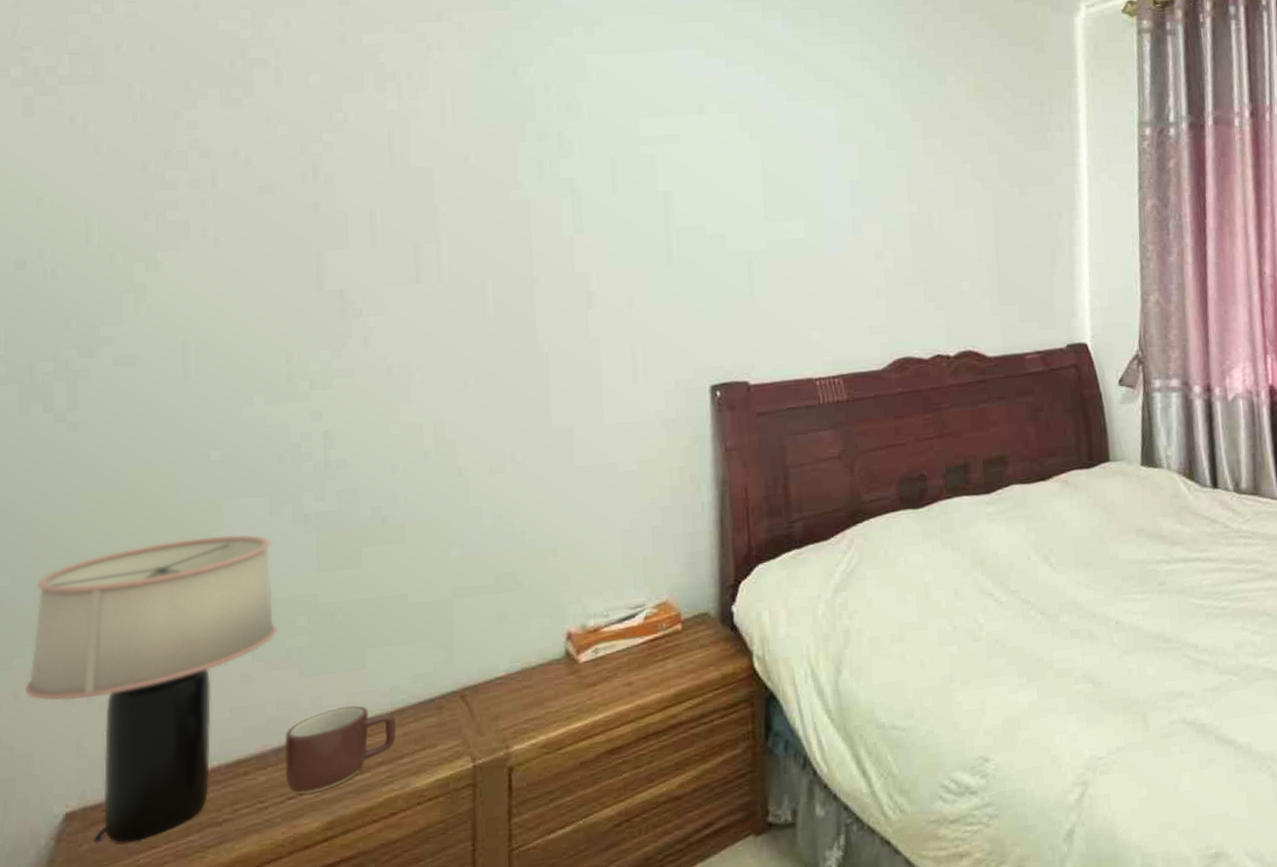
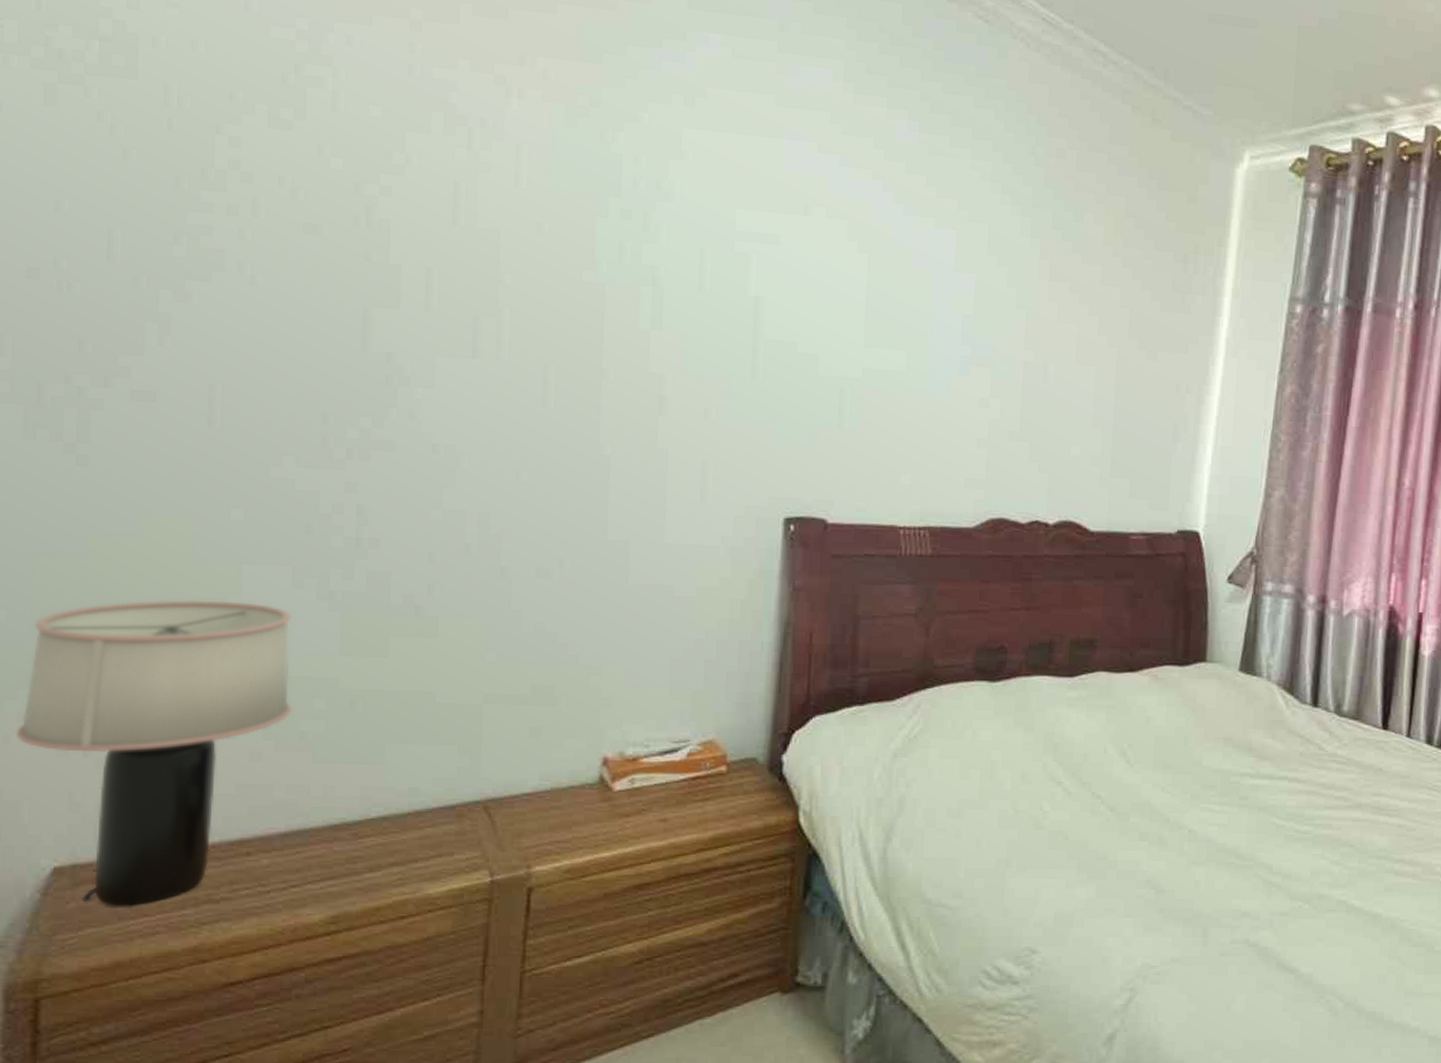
mug: present [285,705,396,795] -> none [291,801,412,884]

